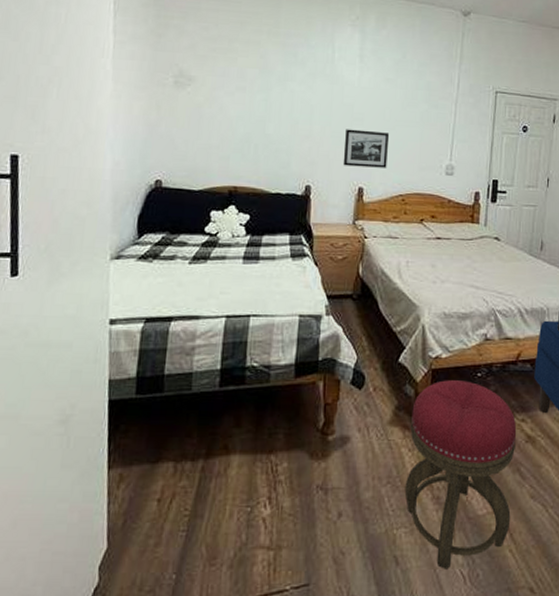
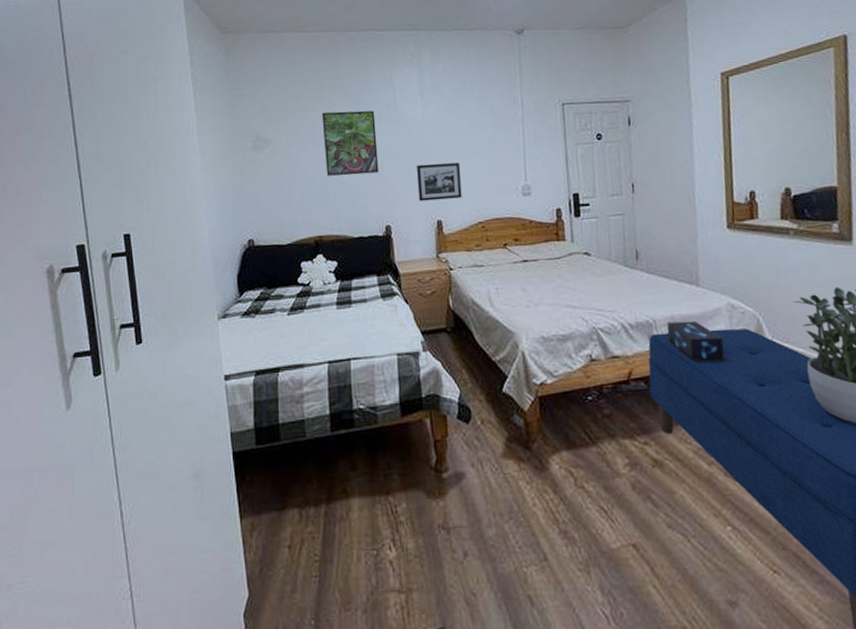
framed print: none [251,58,311,130] -> present [321,110,379,176]
stool: present [404,380,517,569] -> none [524,405,650,609]

